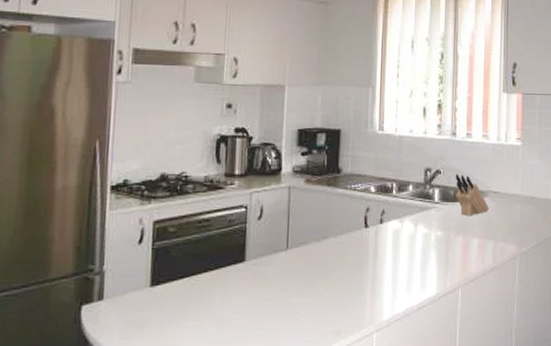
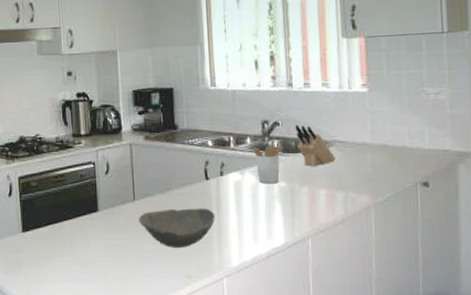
bowl: none [290,257,371,302] -> present [138,208,215,249]
utensil holder: none [413,189,443,233] -> present [251,141,284,184]

